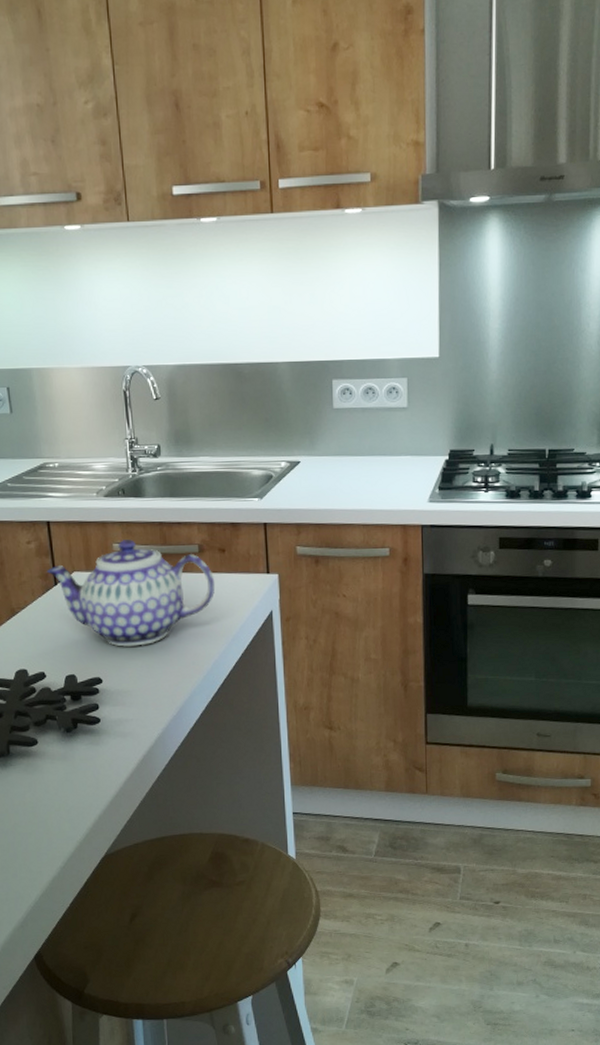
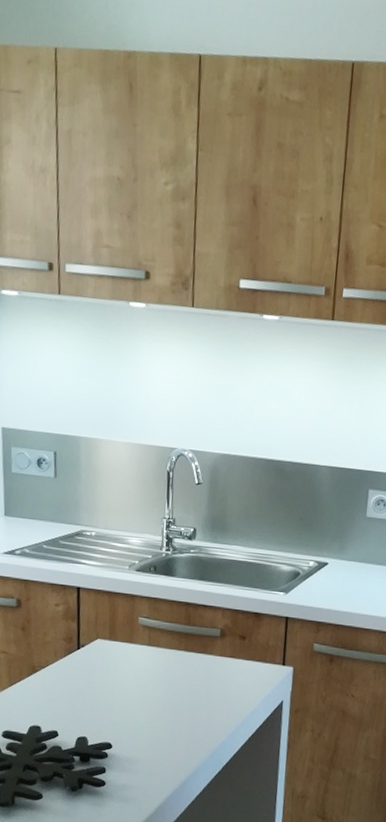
teapot: present [46,539,216,647] -> none [71,615,232,718]

